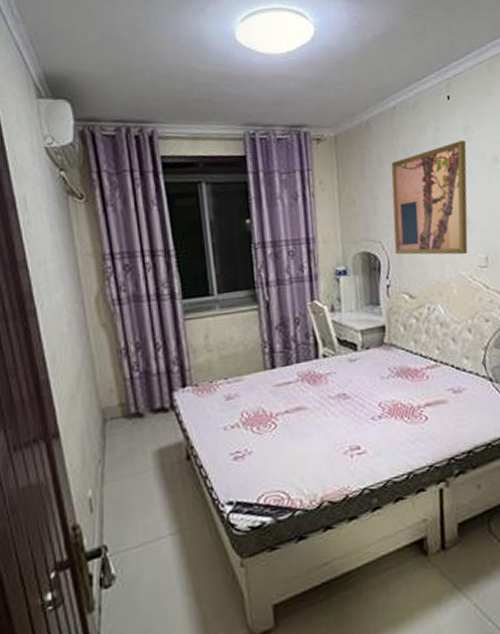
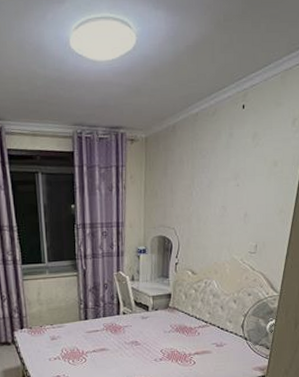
wall art: present [391,140,468,255] -> none [185,146,253,242]

